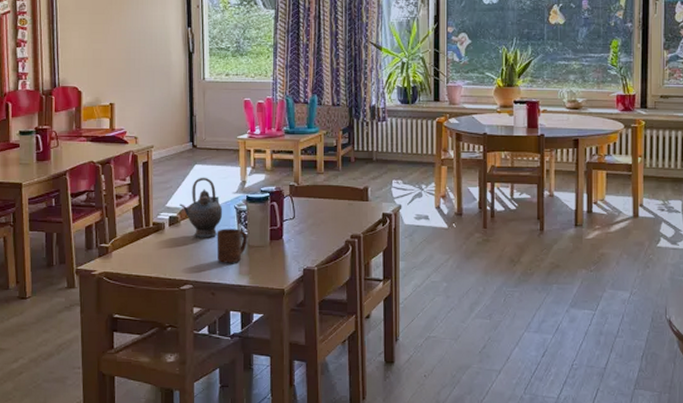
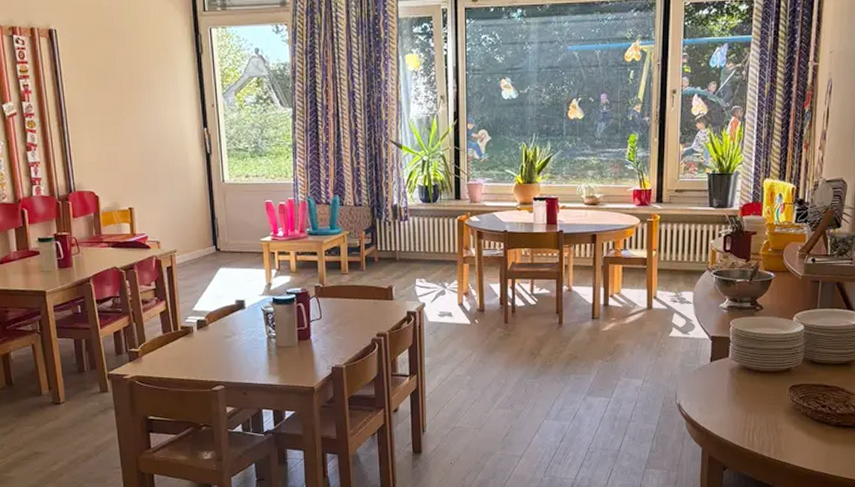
teapot: present [179,177,223,238] -> none [206,280,250,340]
cup: present [217,229,247,263] -> none [245,330,276,364]

